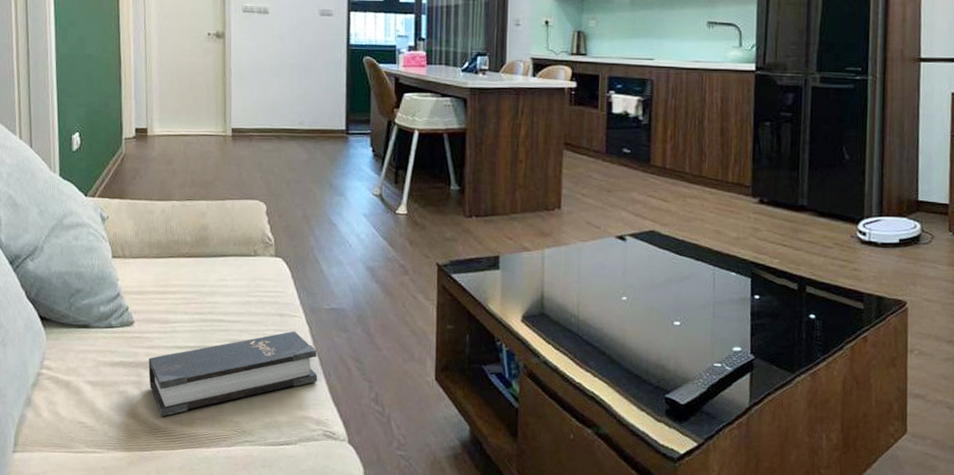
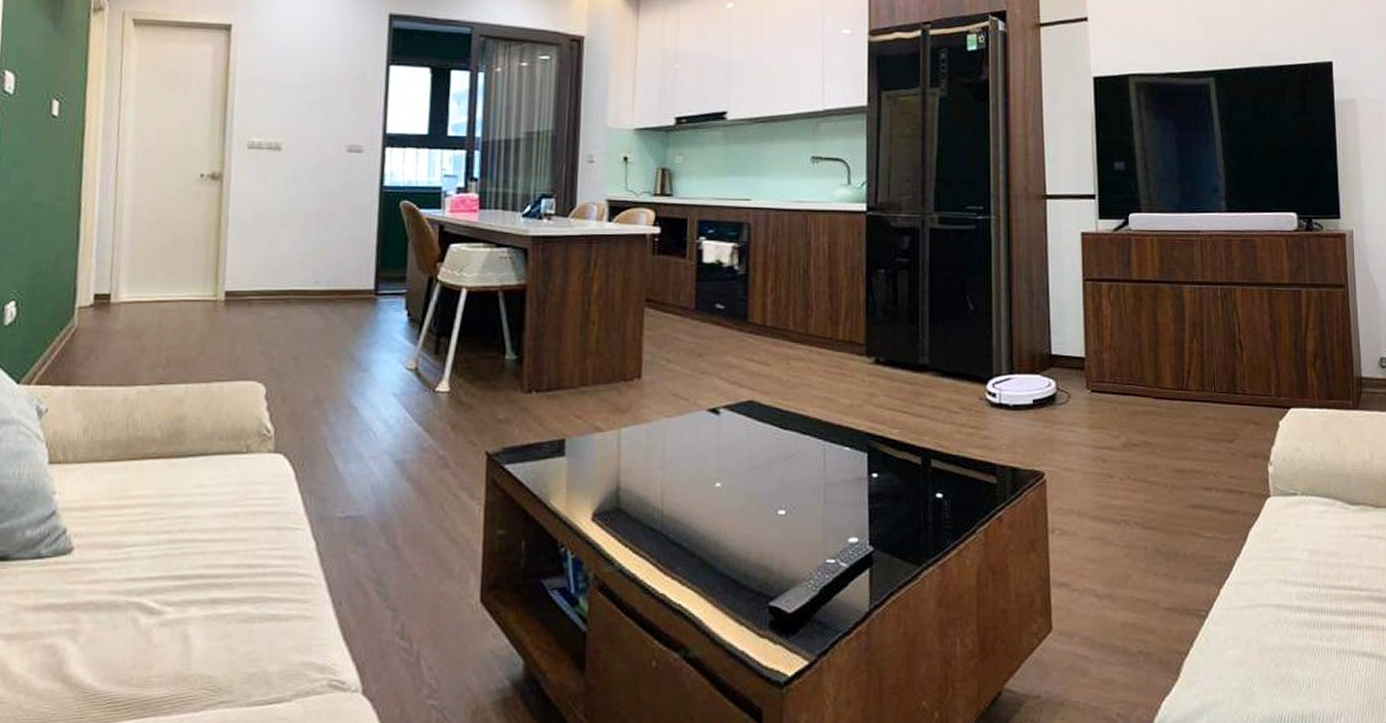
hardback book: present [148,331,318,417] -> none [88,549,325,678]

